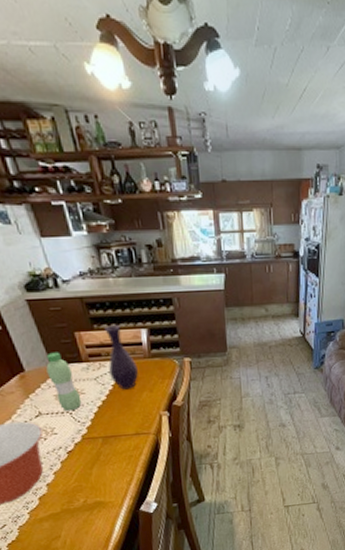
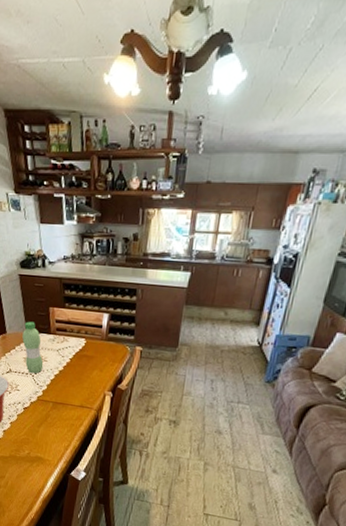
vase: present [104,325,138,390] -> none [70,306,94,365]

